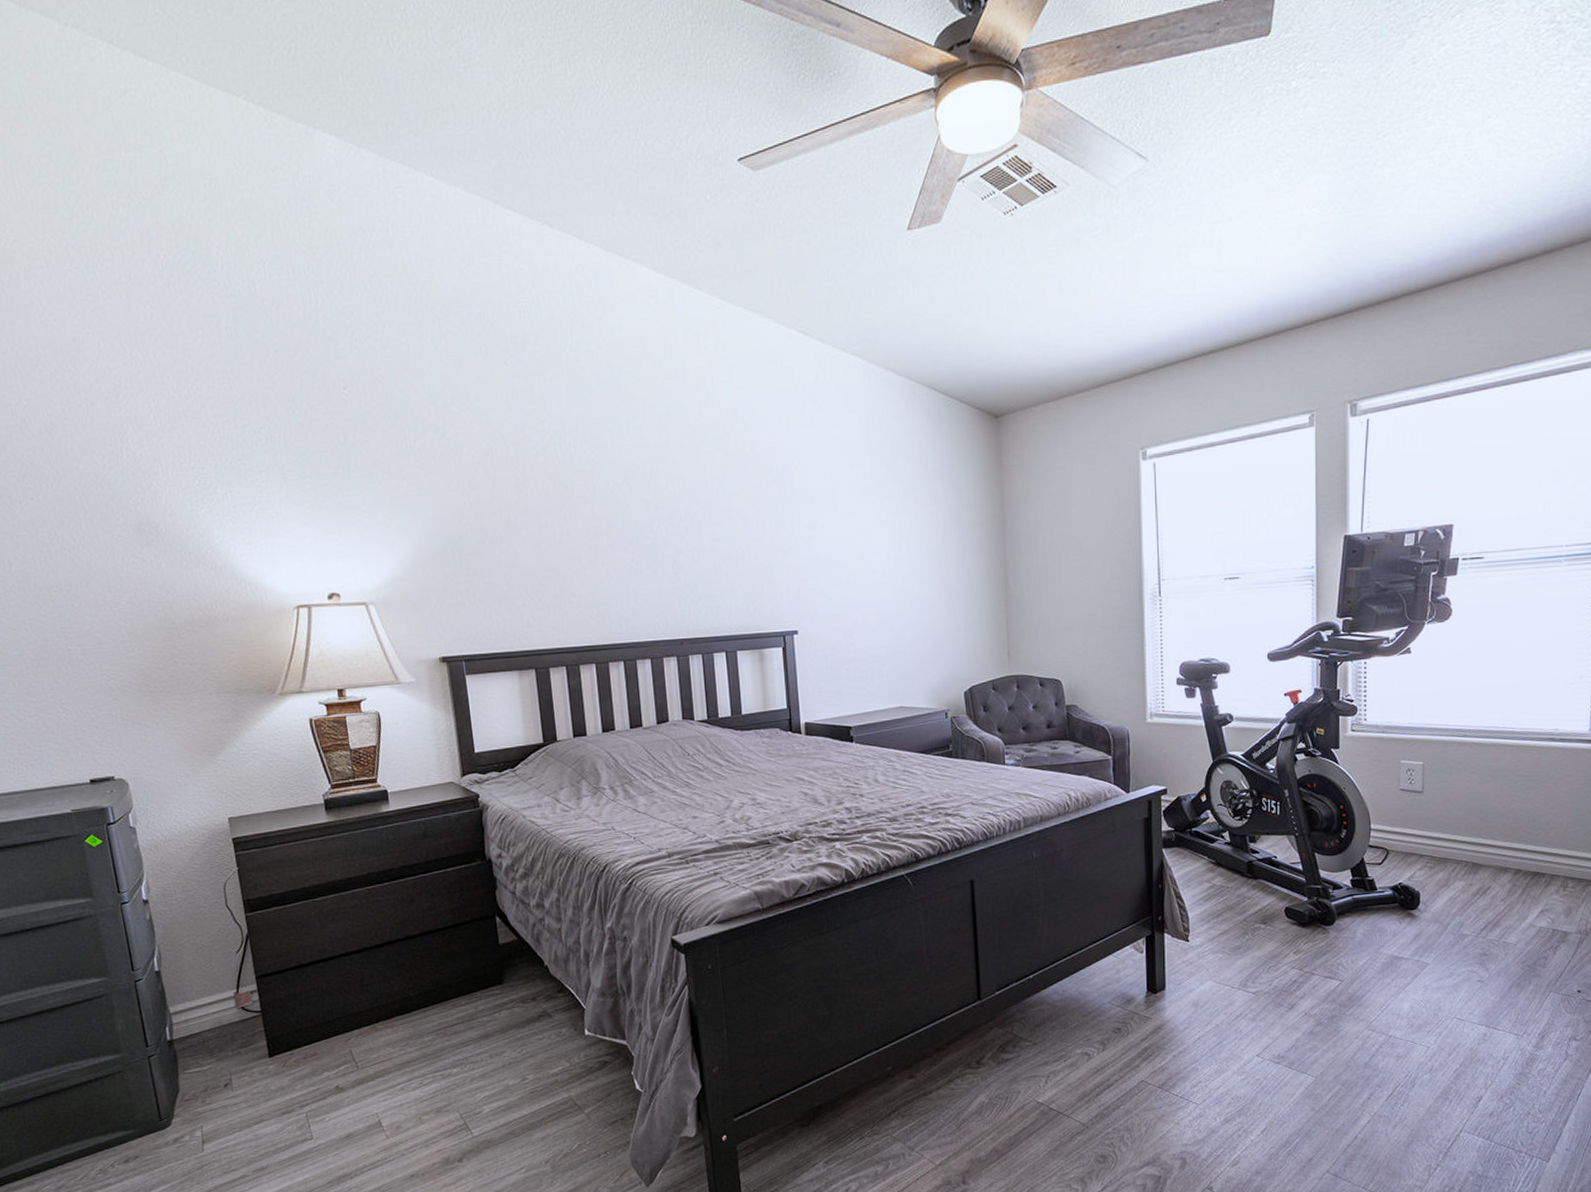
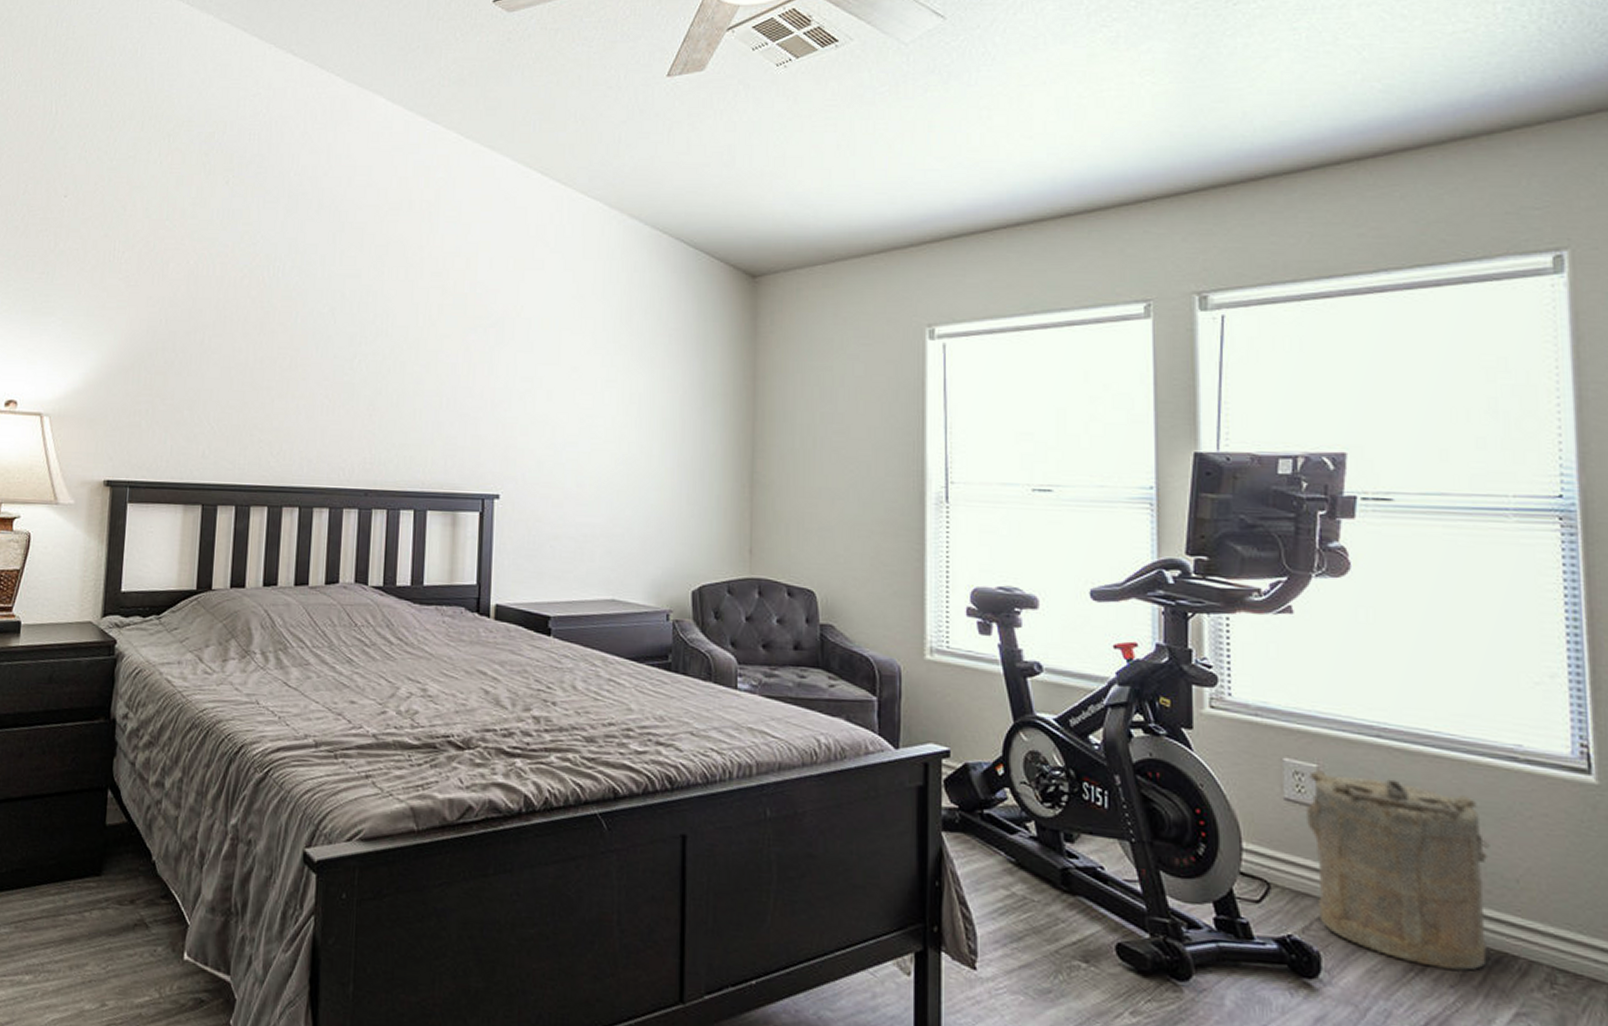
laundry hamper: none [1415,765,1533,889] -> present [1306,770,1490,971]

